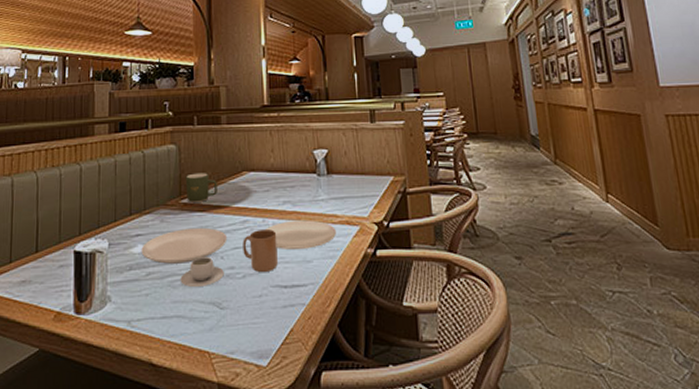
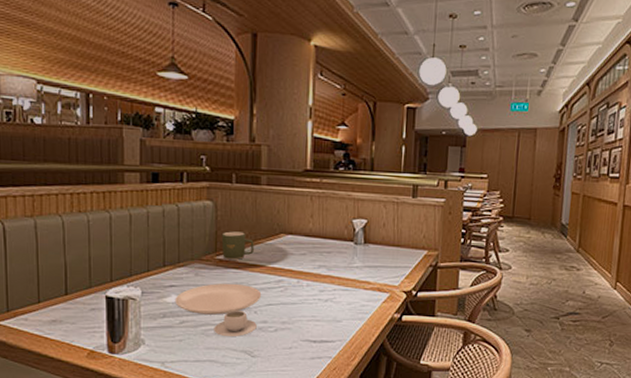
cup: present [243,228,278,273] -> none [276,289,310,329]
plate: present [266,220,336,249] -> none [300,283,367,310]

